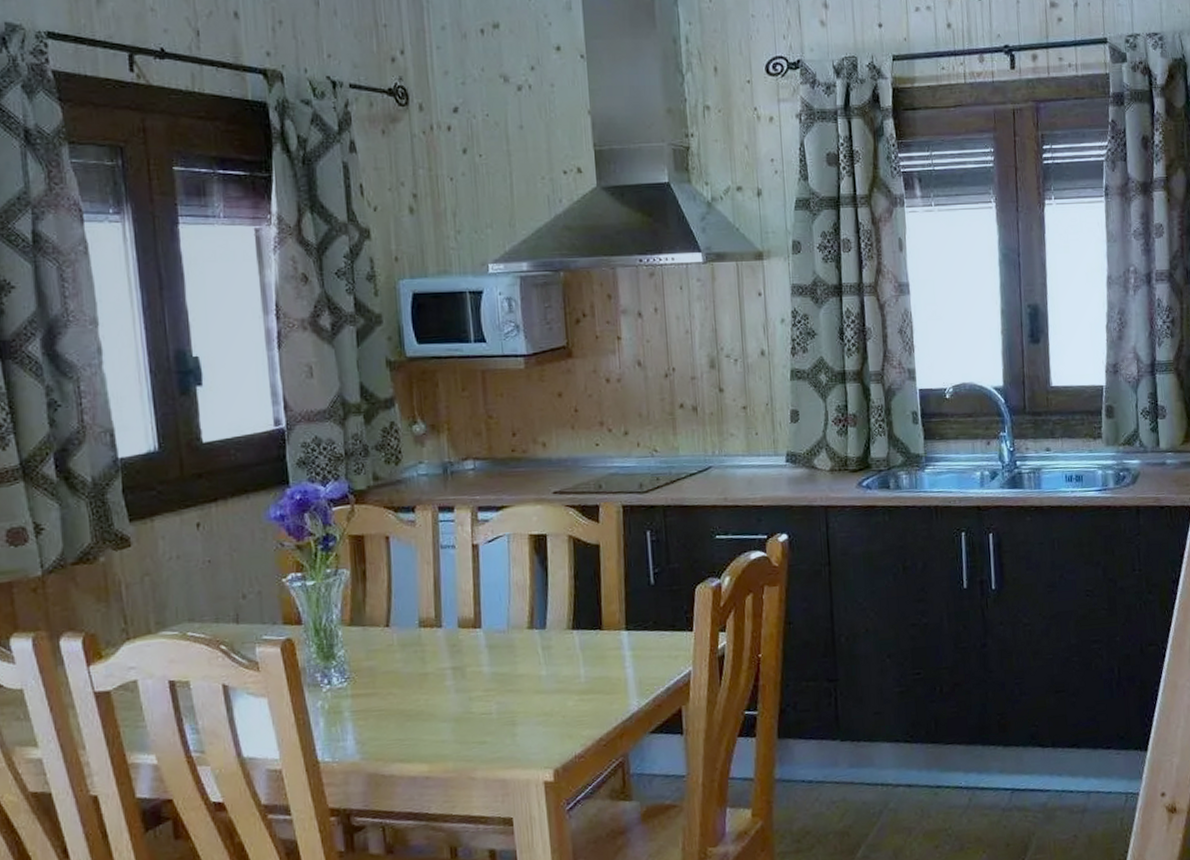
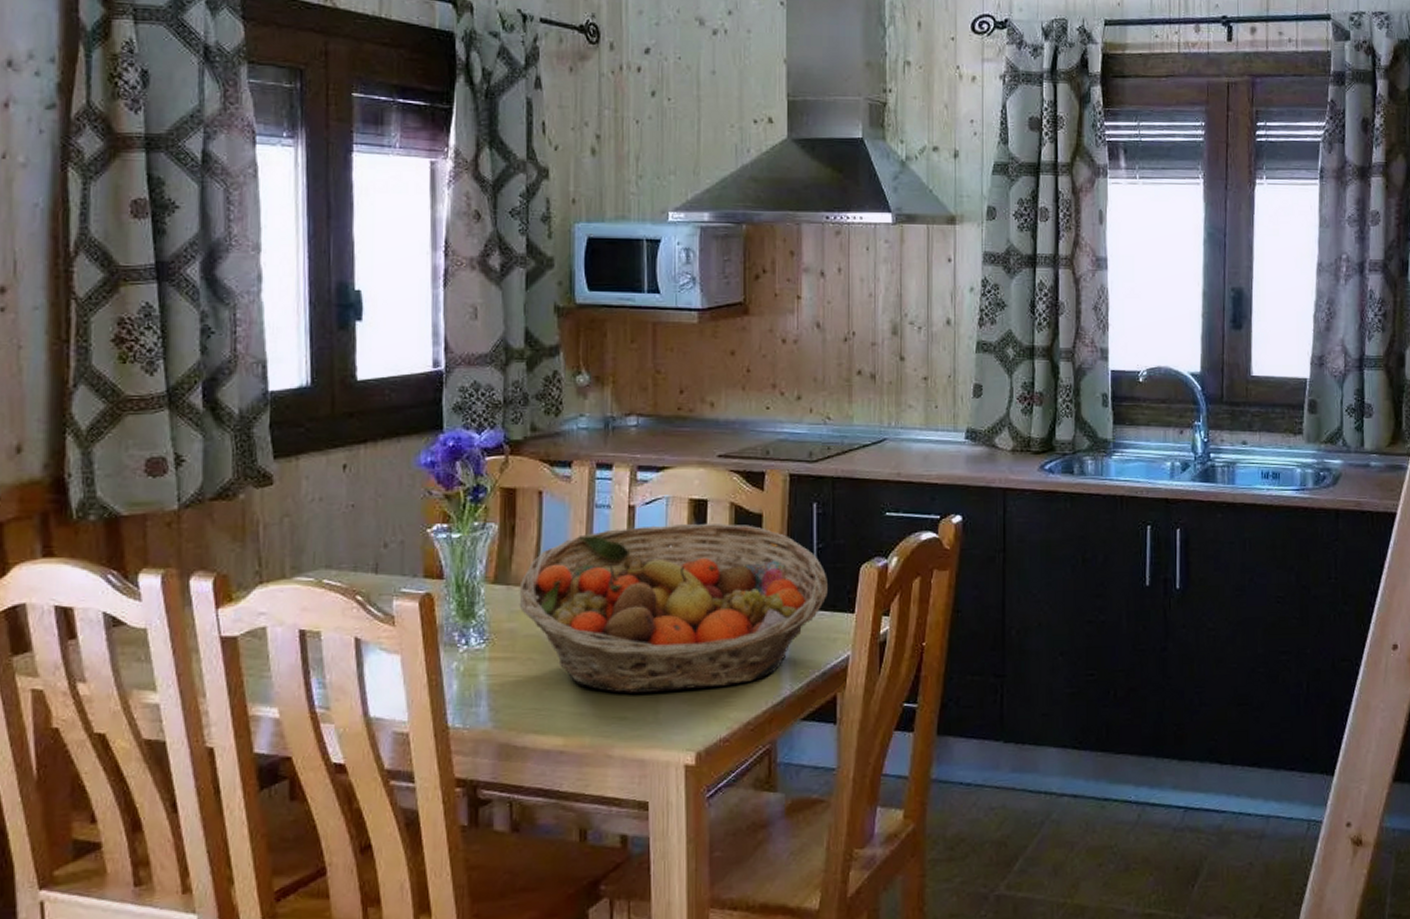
fruit basket: none [374,555,666,719] -> present [519,522,827,693]

